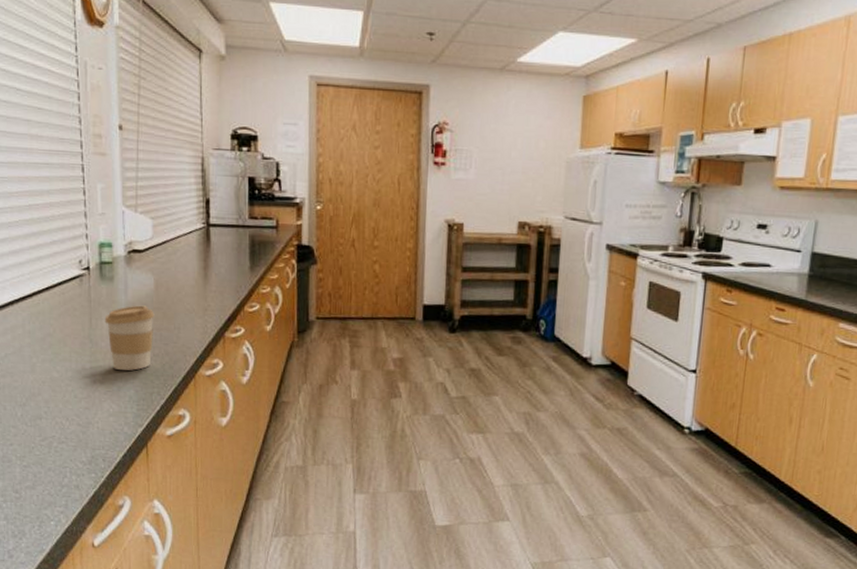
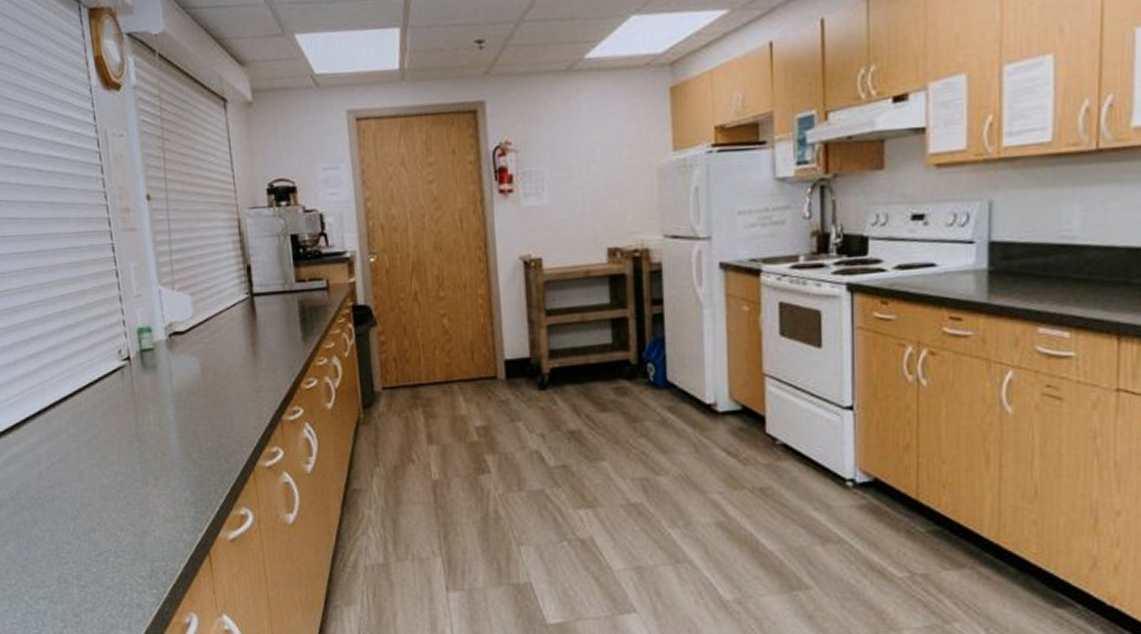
coffee cup: present [104,305,155,371] -> none [151,393,205,469]

